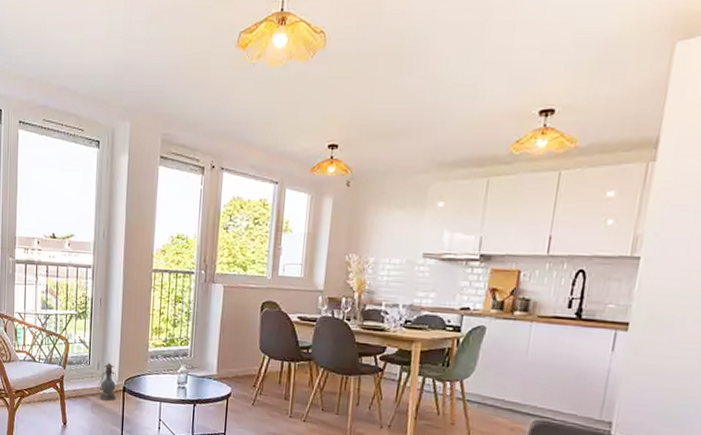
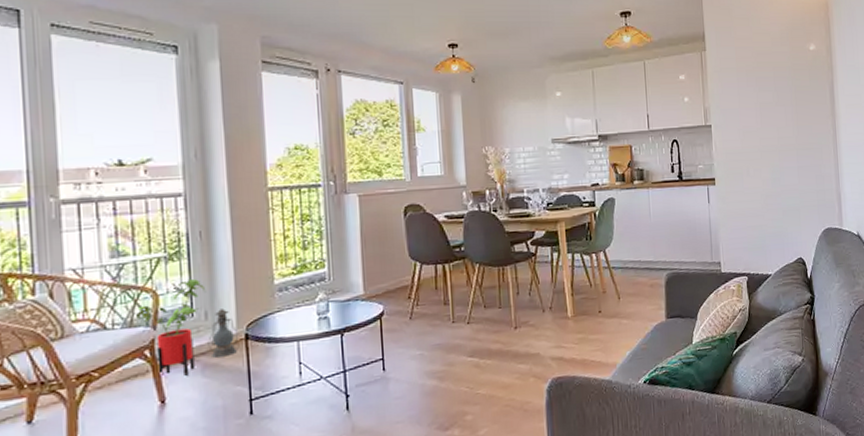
house plant: none [54,334,100,409] -> present [136,278,207,376]

